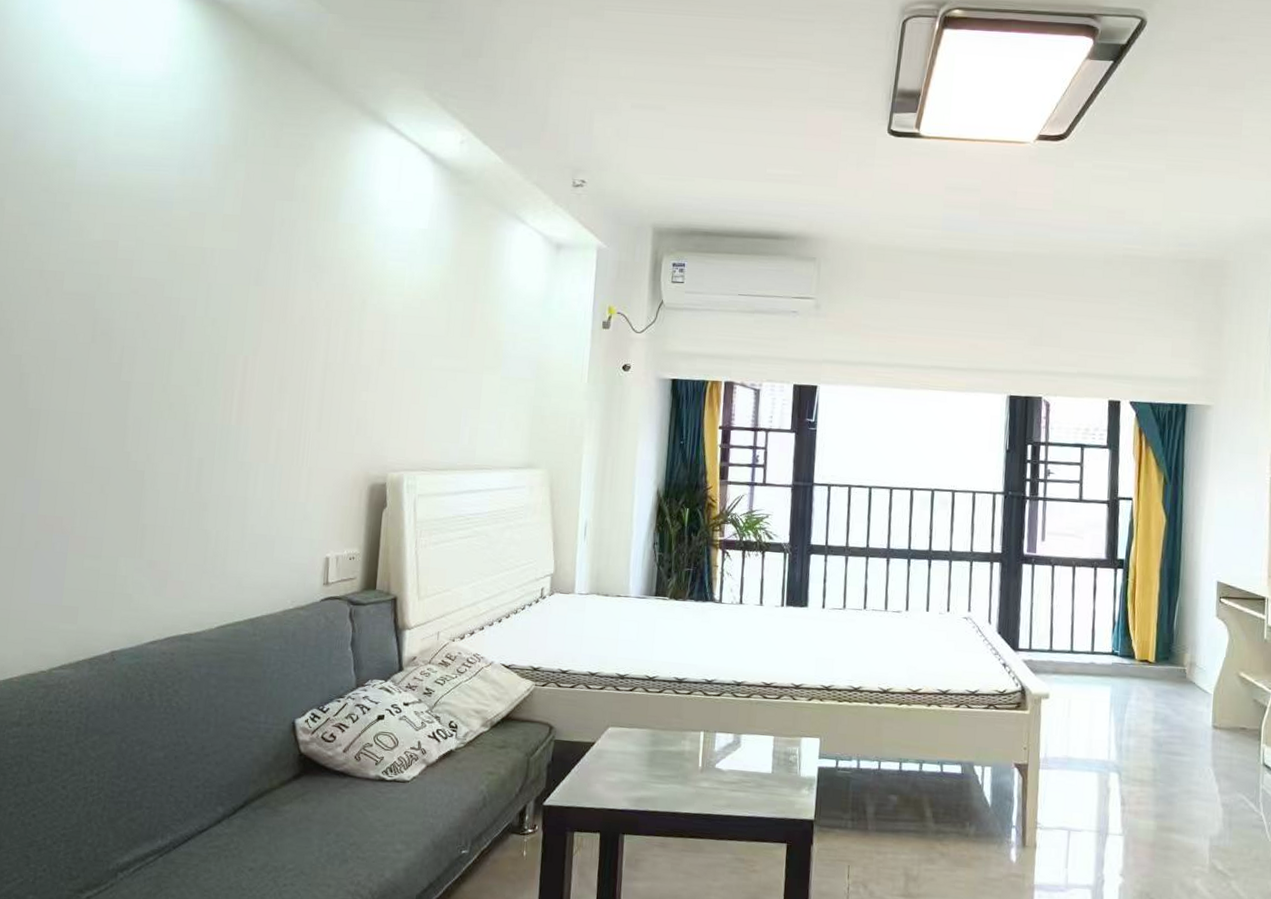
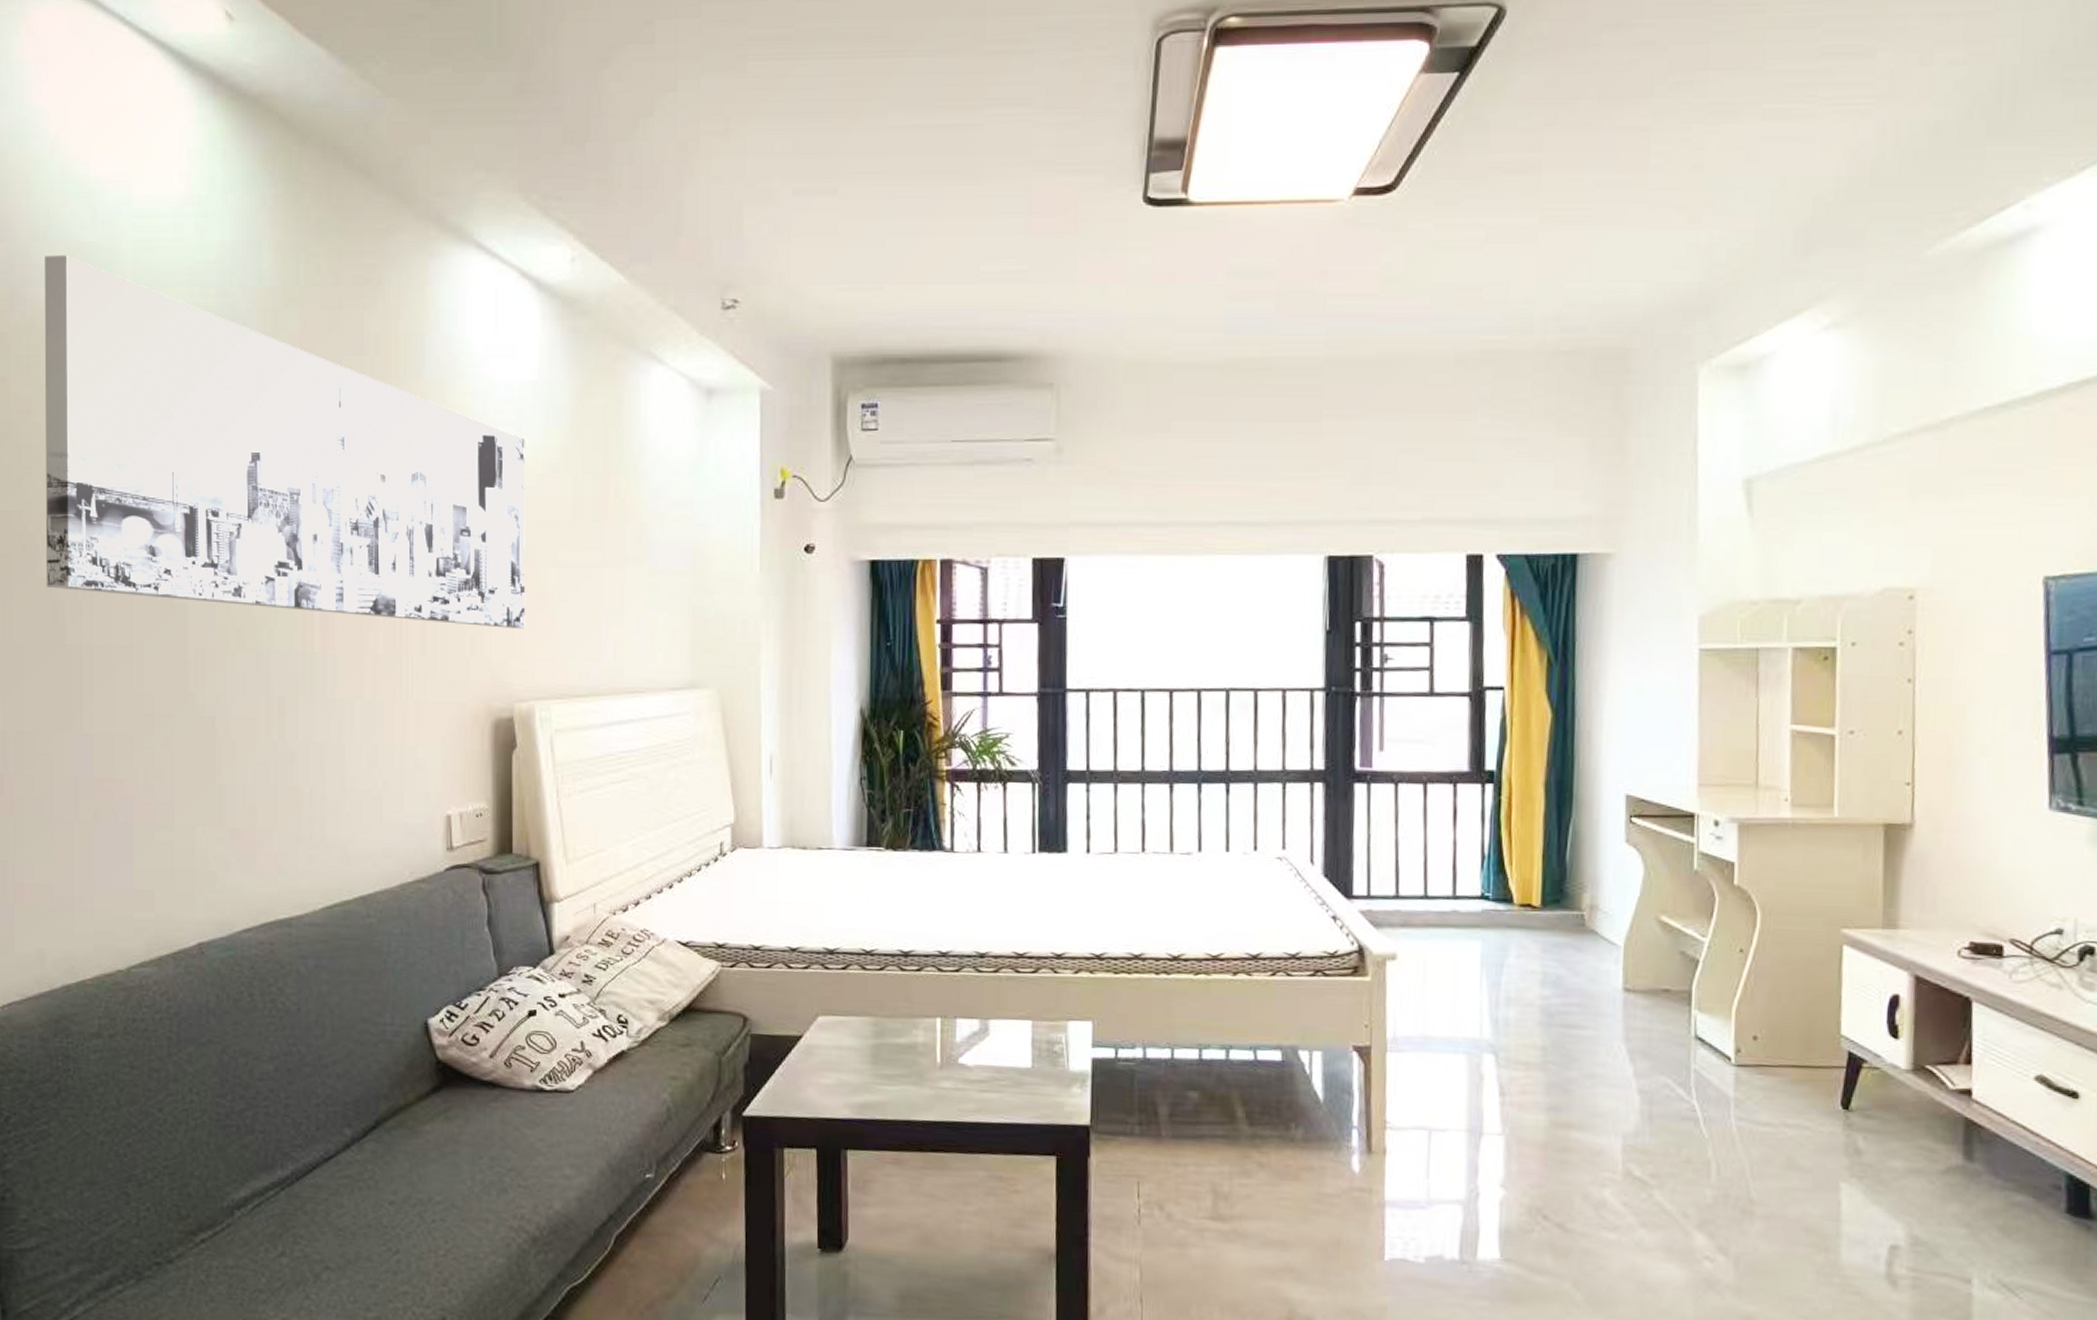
wall art: none [16,108,414,416] -> present [44,254,526,629]

